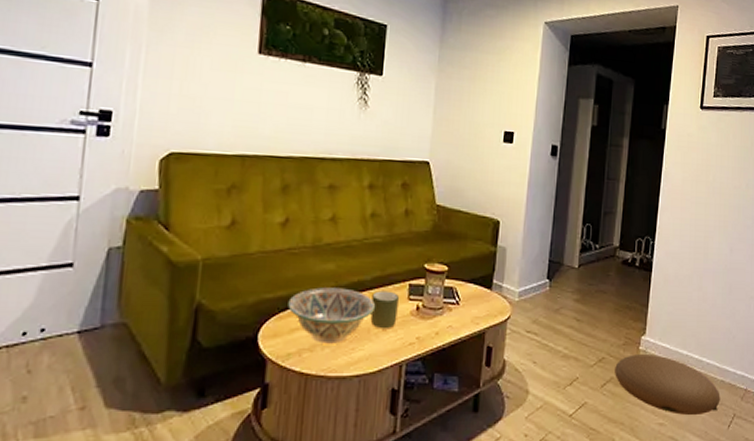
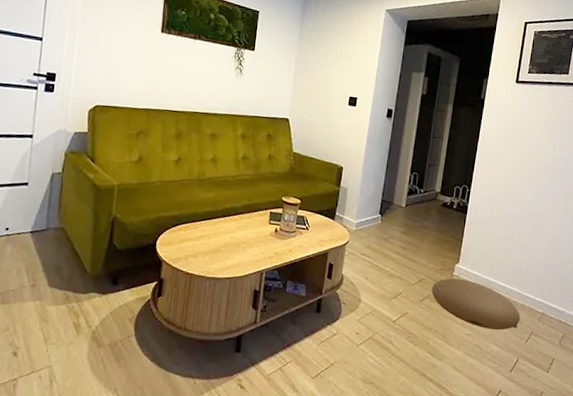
decorative bowl: present [288,287,376,344] -> none [178,210,244,253]
mug: present [370,290,400,329] -> none [239,215,263,245]

